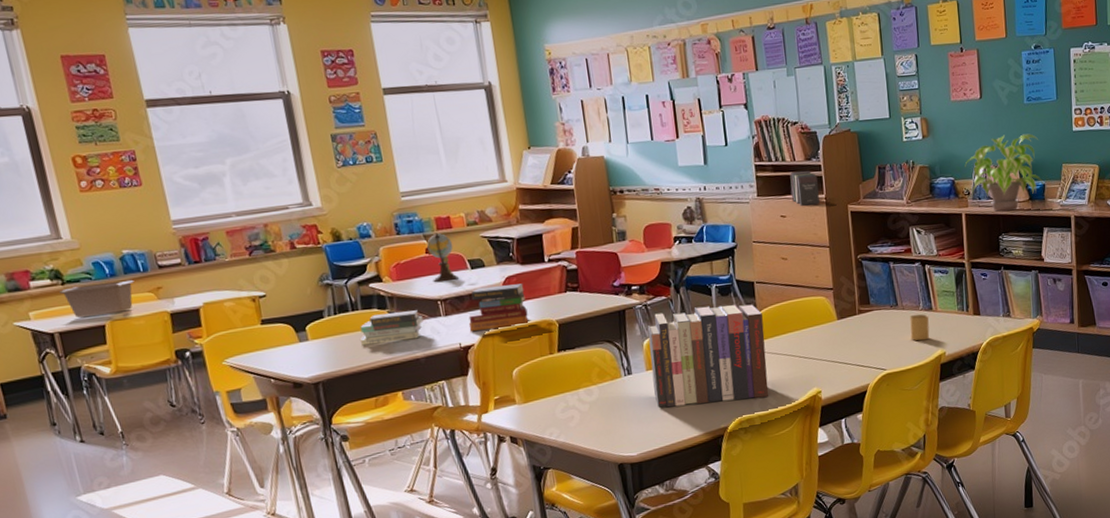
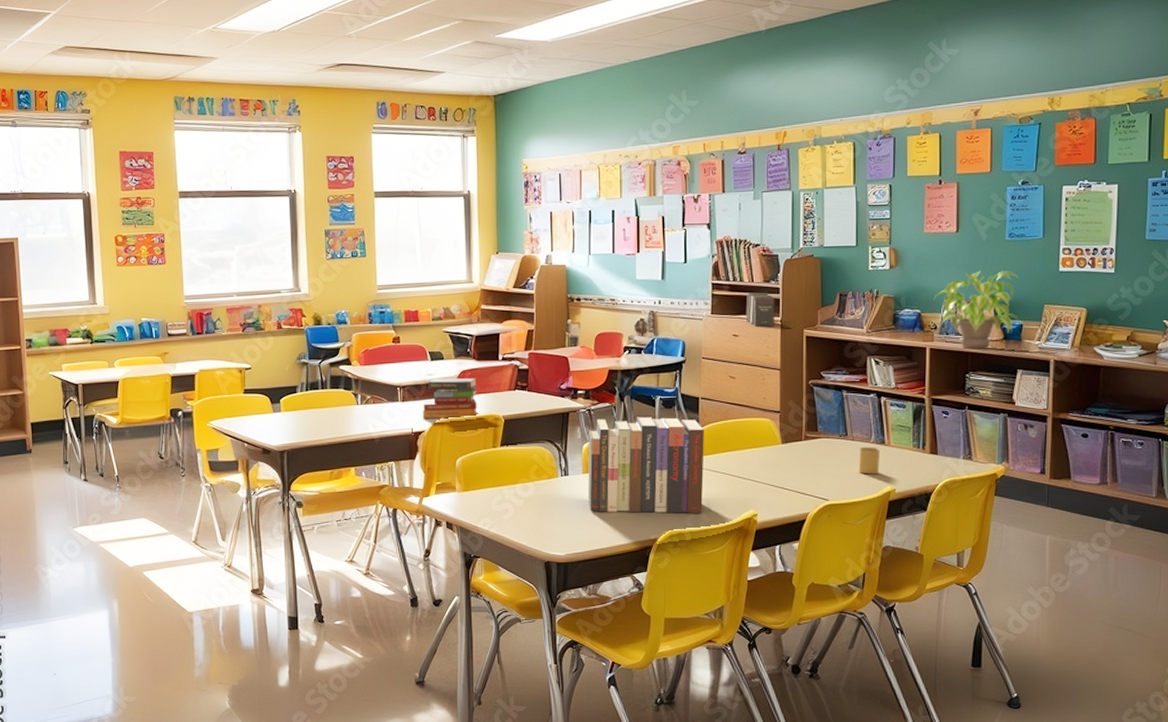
storage bin: present [60,280,135,318] -> none [88,345,147,373]
books: present [360,310,424,346] -> none [325,394,382,421]
globe: present [427,232,458,282] -> none [395,324,418,370]

